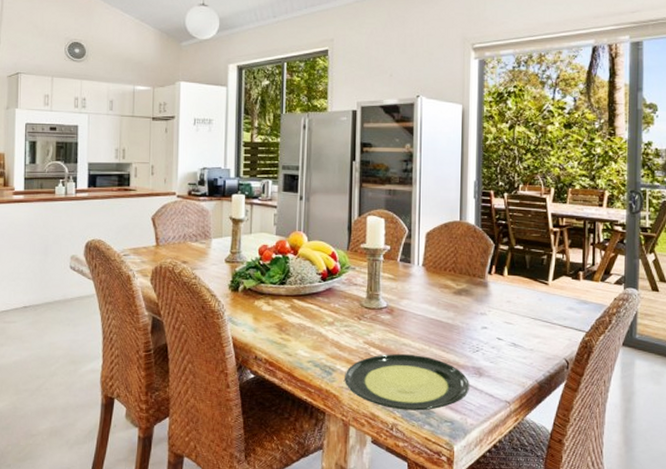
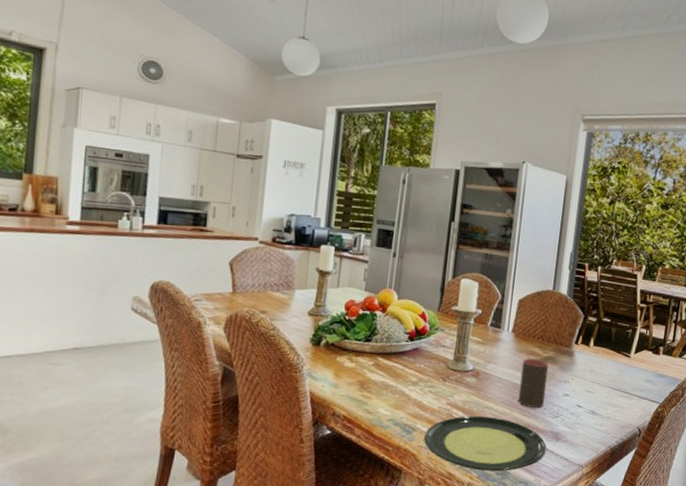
cup: none [435,292,464,343] -> present [517,358,548,408]

